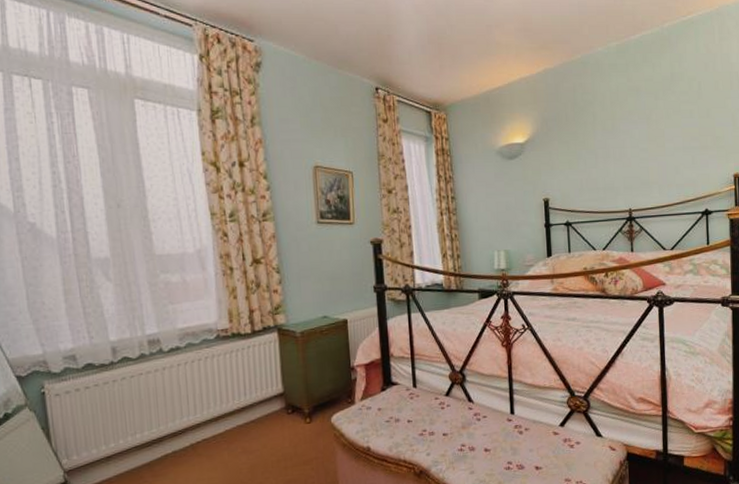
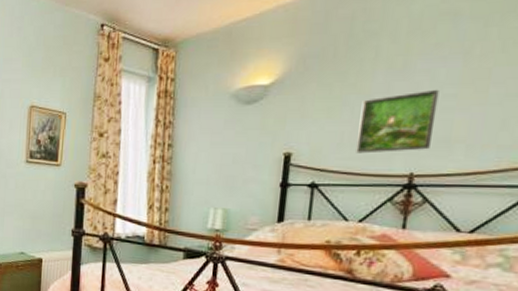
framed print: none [591,145,638,196] -> present [356,89,439,154]

